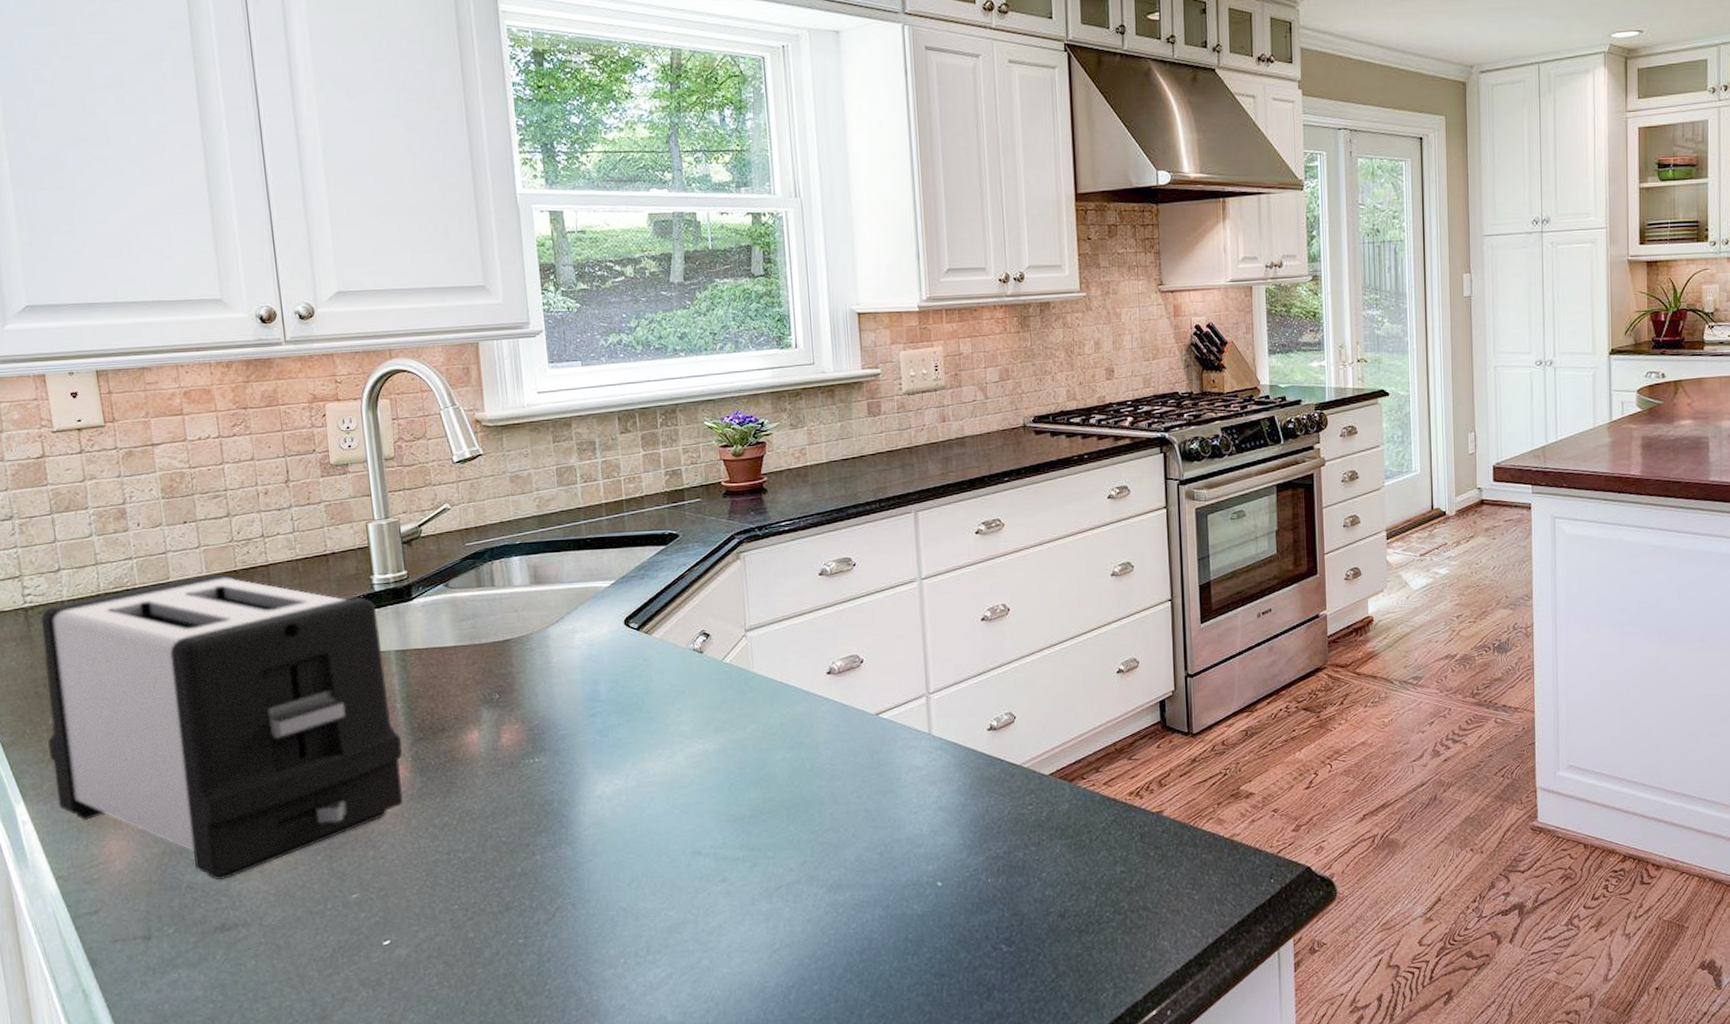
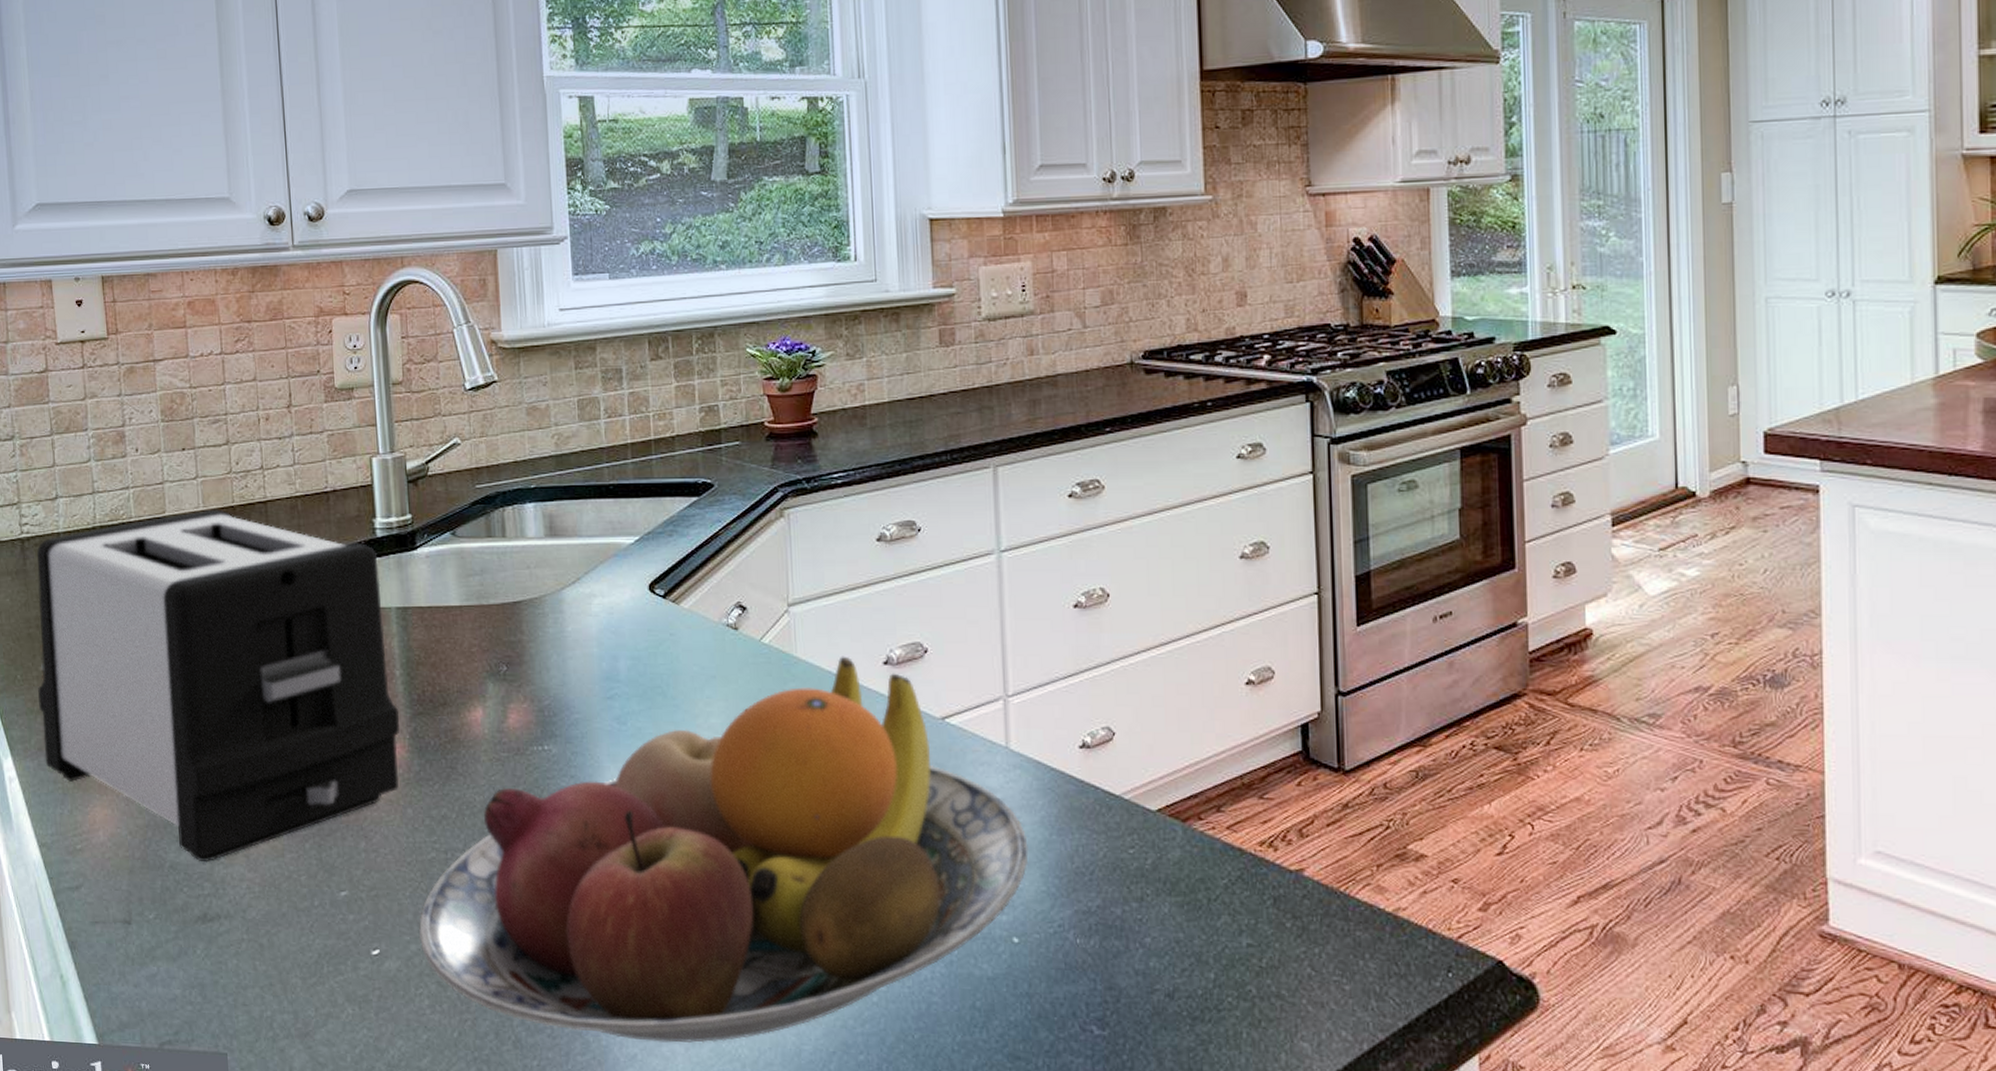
fruit bowl: none [426,669,949,993] -> present [419,656,1029,1043]

